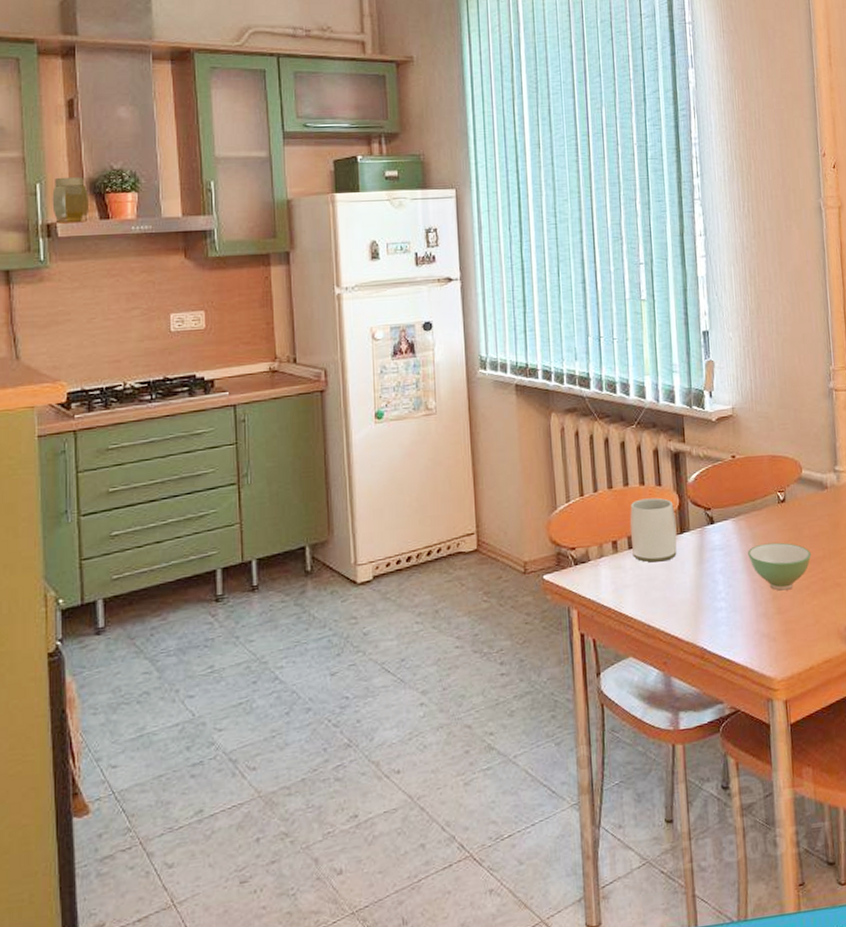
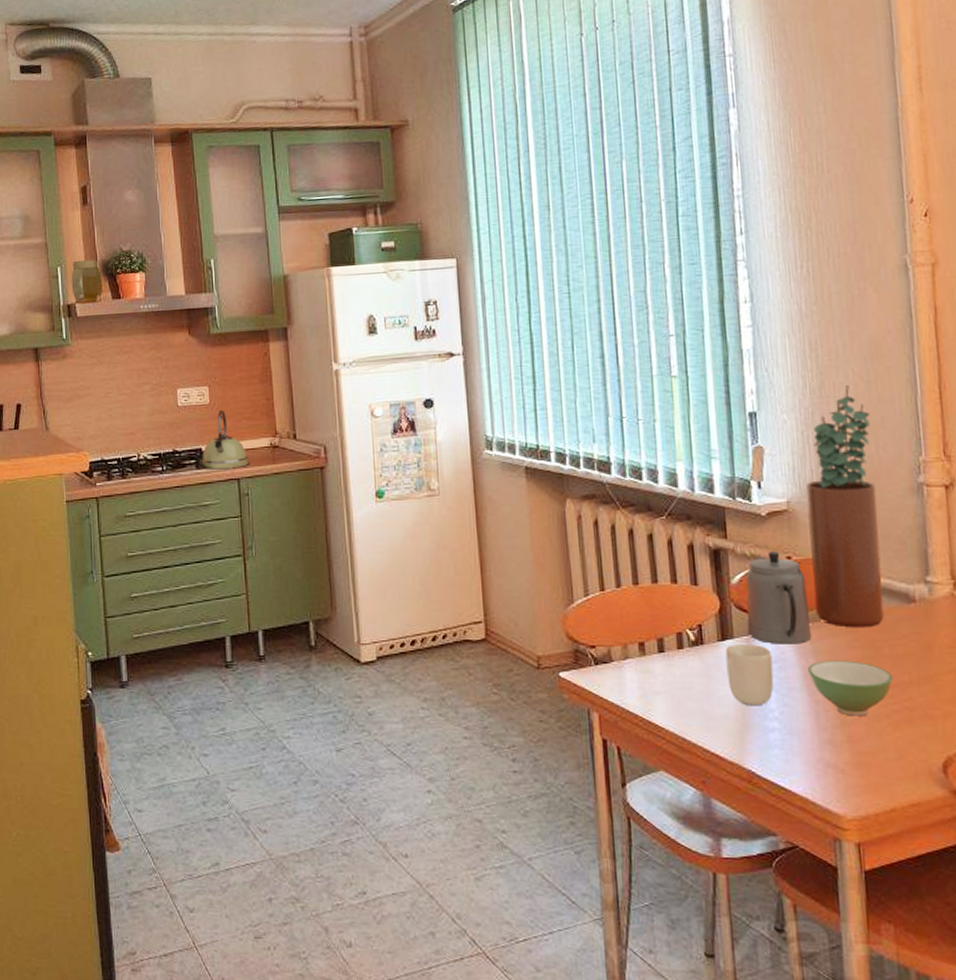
kettle: none [193,334,248,398] -> present [200,409,250,471]
mug: present [629,497,677,563] -> none [659,598,718,670]
cup: none [683,535,722,590] -> present [725,644,774,706]
teapot: none [699,452,751,533] -> present [745,551,812,644]
vase: none [746,307,805,514] -> present [805,385,884,626]

